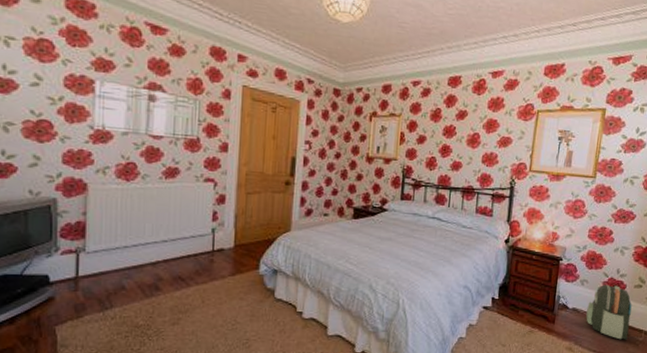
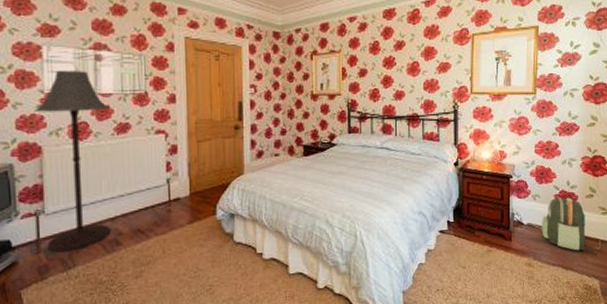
floor lamp: none [83,107,158,292] -> present [35,70,110,253]

